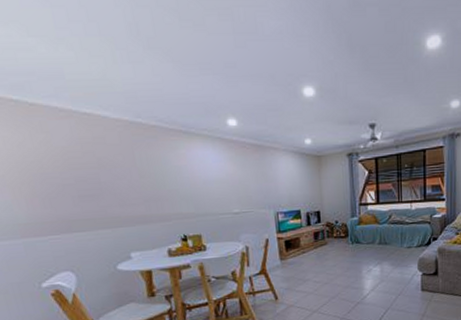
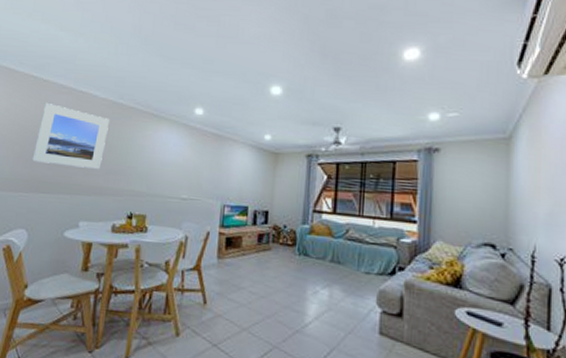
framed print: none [42,130,137,201] -> present [32,102,109,169]

